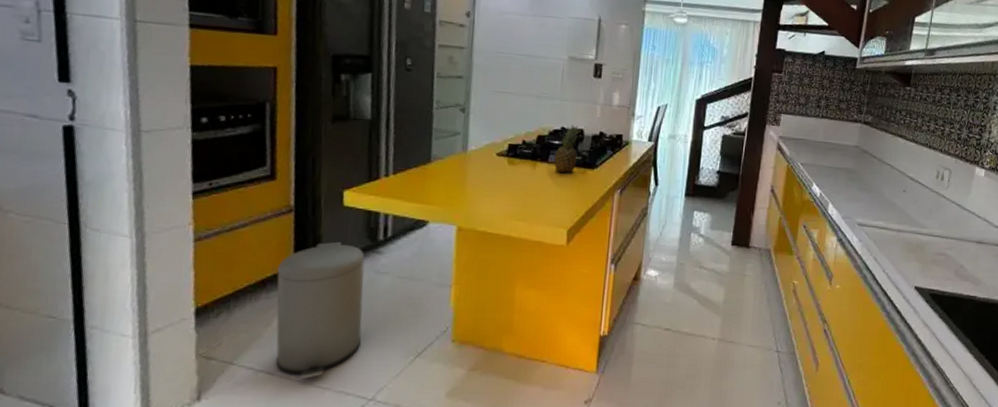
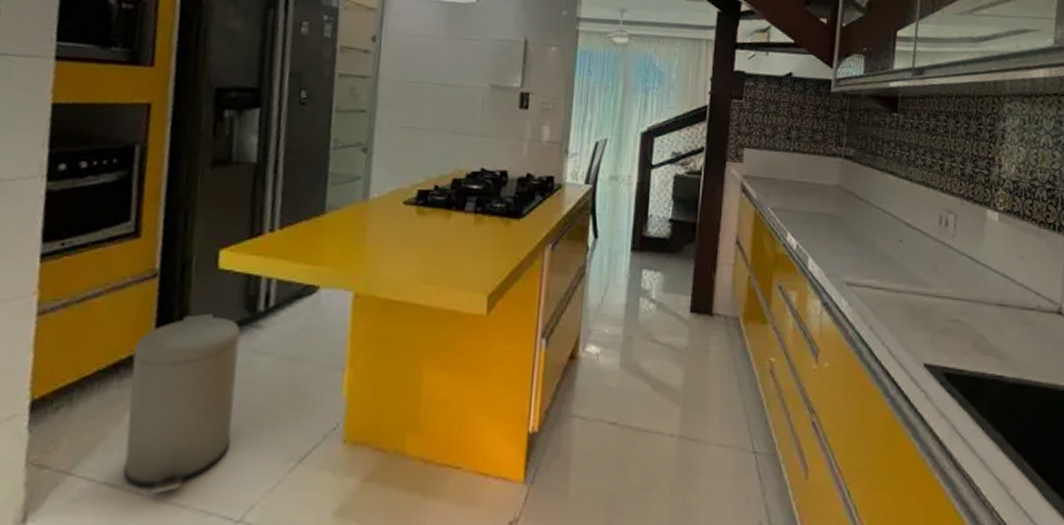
fruit: present [554,124,582,174] -> none [472,165,505,225]

